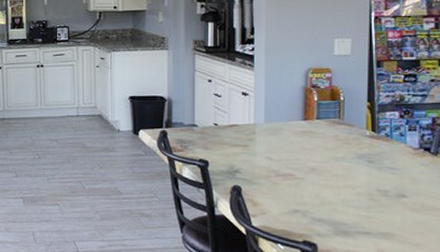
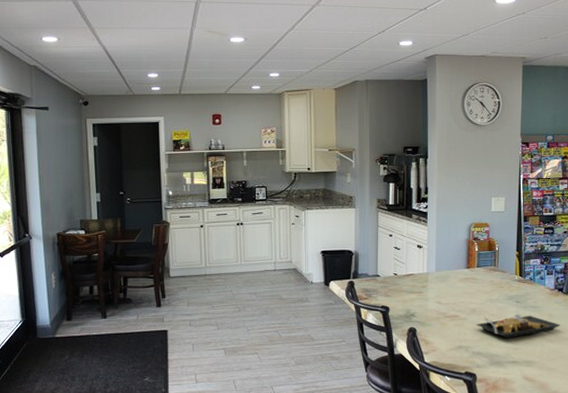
plate: none [315,174,428,205] -> present [475,313,561,339]

